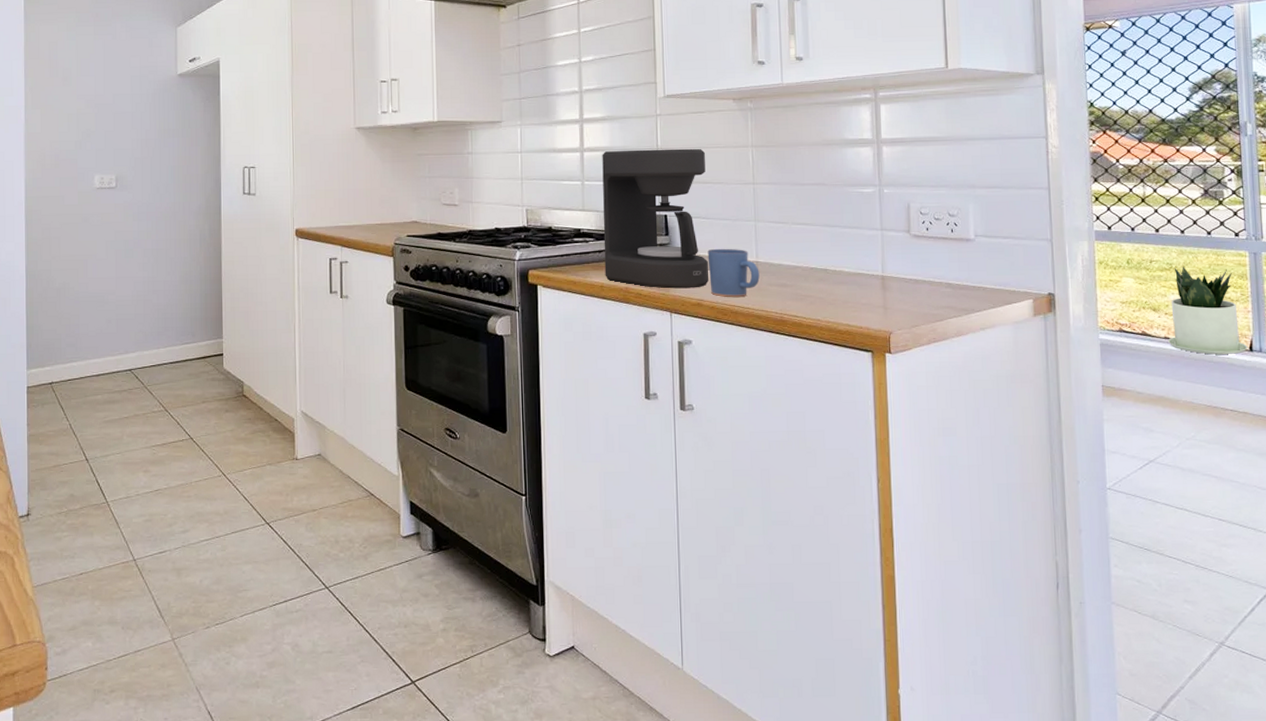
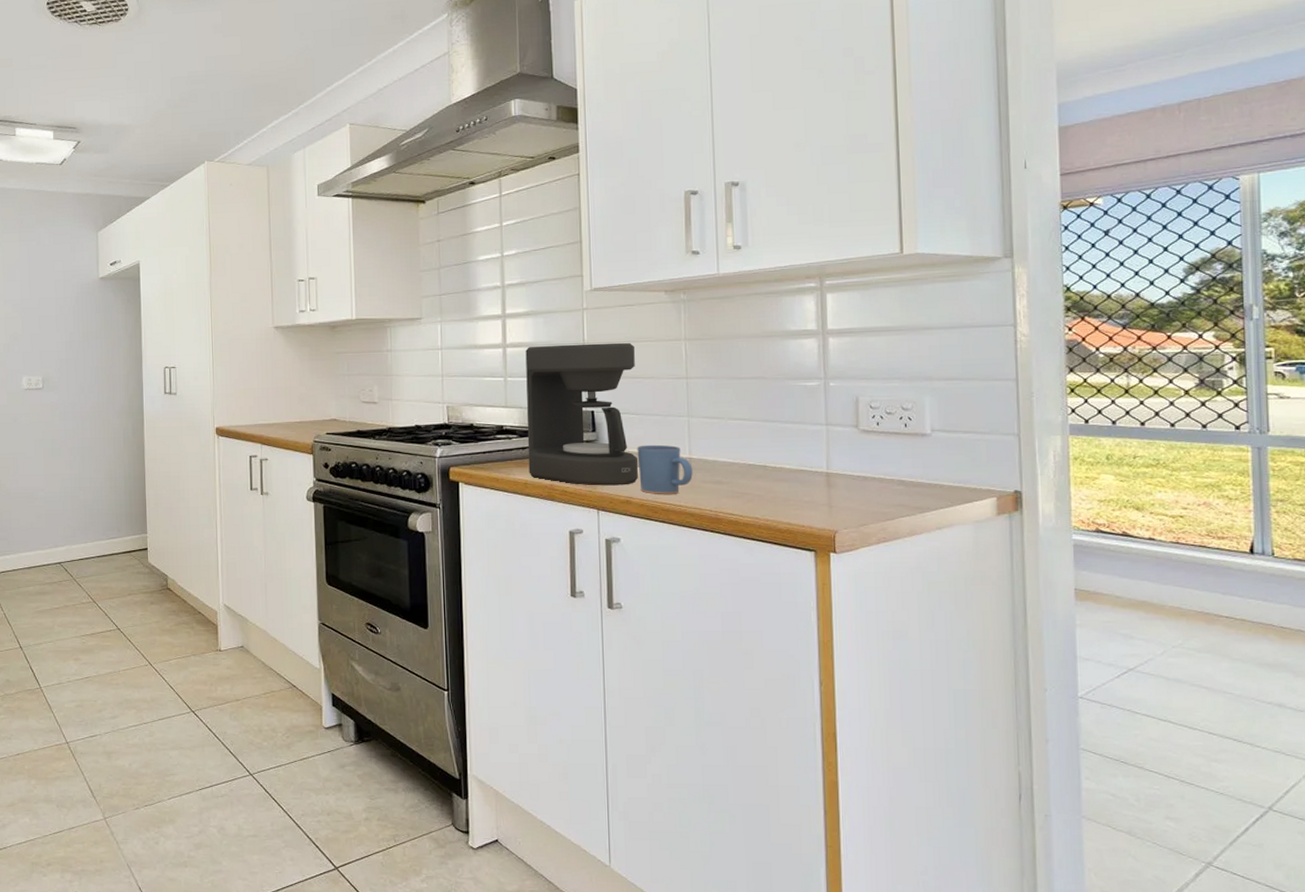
planter: present [1167,266,1248,355] -> none [1152,462,1248,557]

